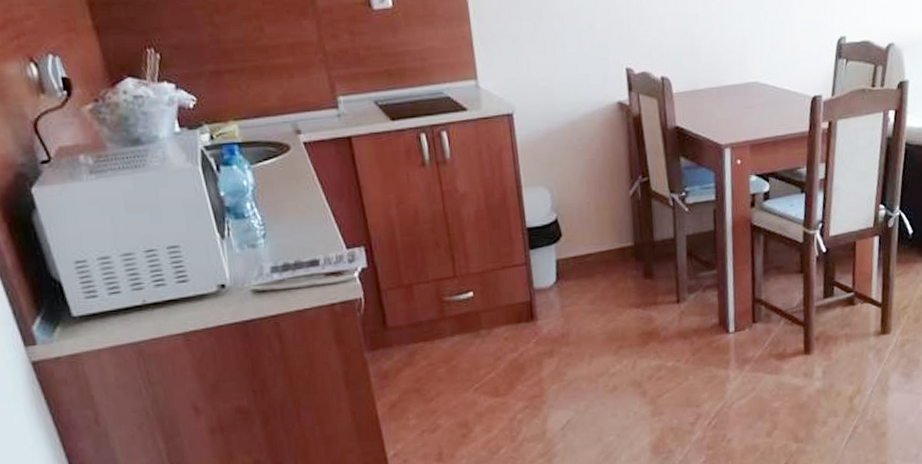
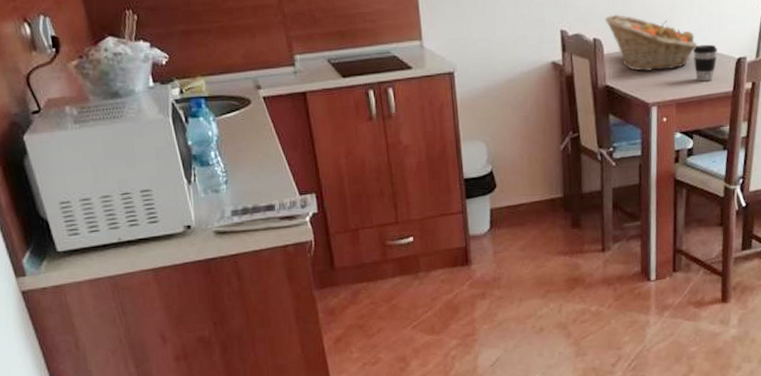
fruit basket: none [672,52,771,111] -> present [604,15,698,71]
coffee cup: none [767,82,791,122] -> present [694,44,717,82]

